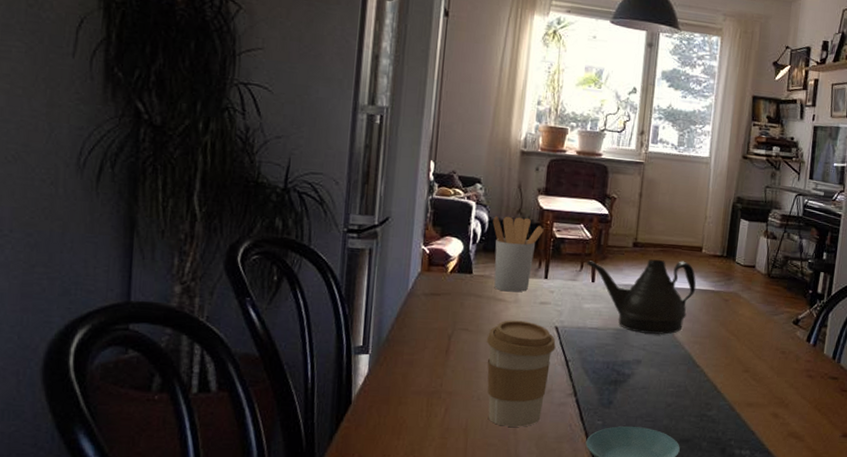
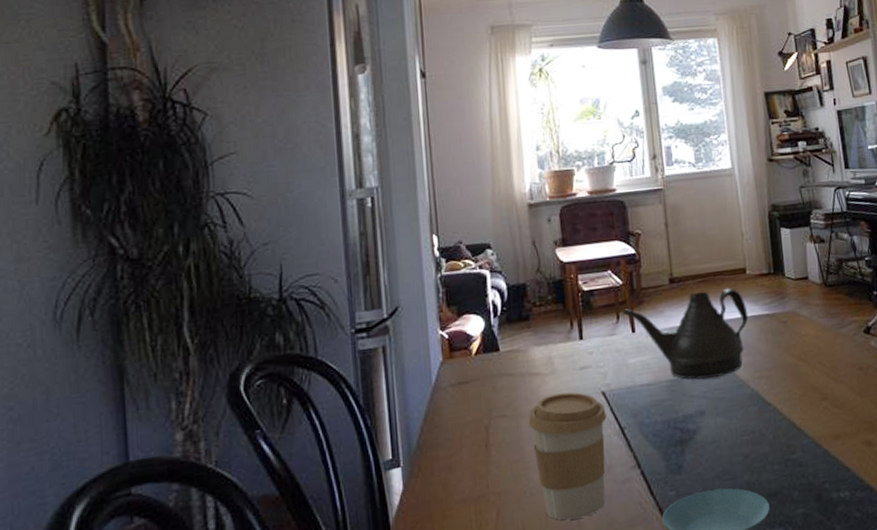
utensil holder: present [492,216,544,292] -> none [511,275,569,364]

